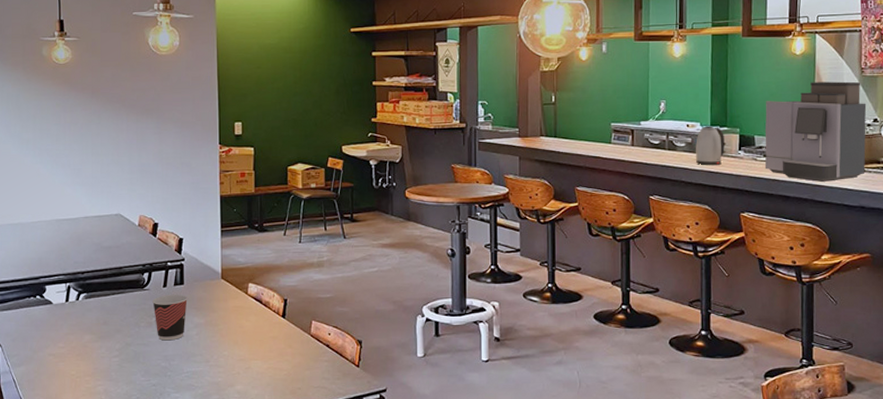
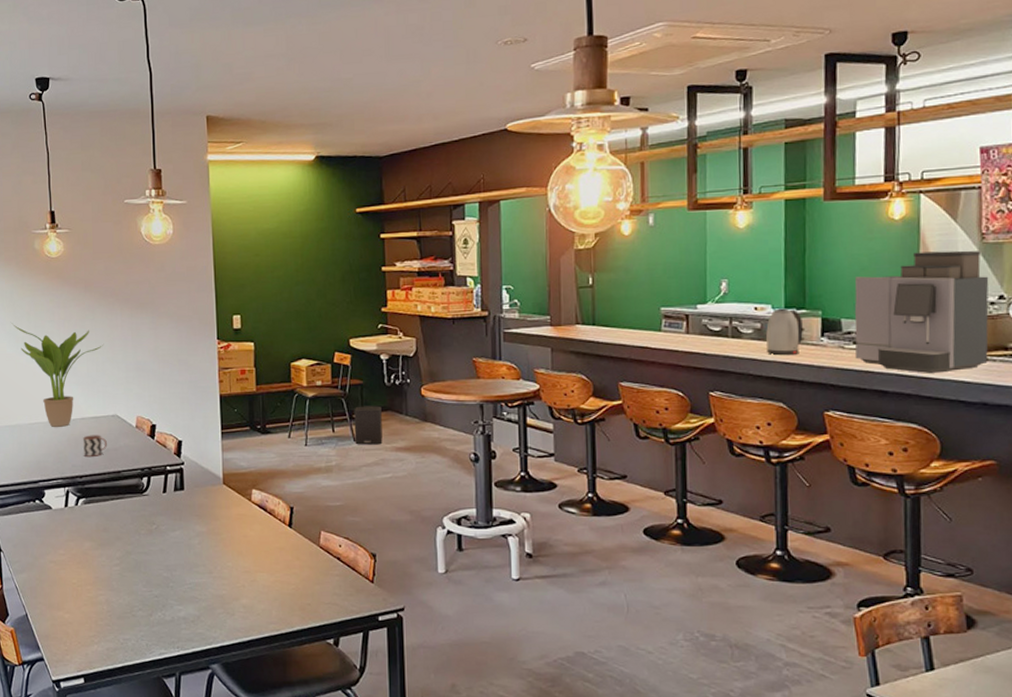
potted plant: none [17,125,109,225] -> present [11,323,104,427]
cup: none [85,233,109,253] -> present [82,435,107,456]
cup: present [152,295,188,341] -> none [152,501,188,550]
pedal bin: none [345,206,370,242] -> present [354,406,383,445]

